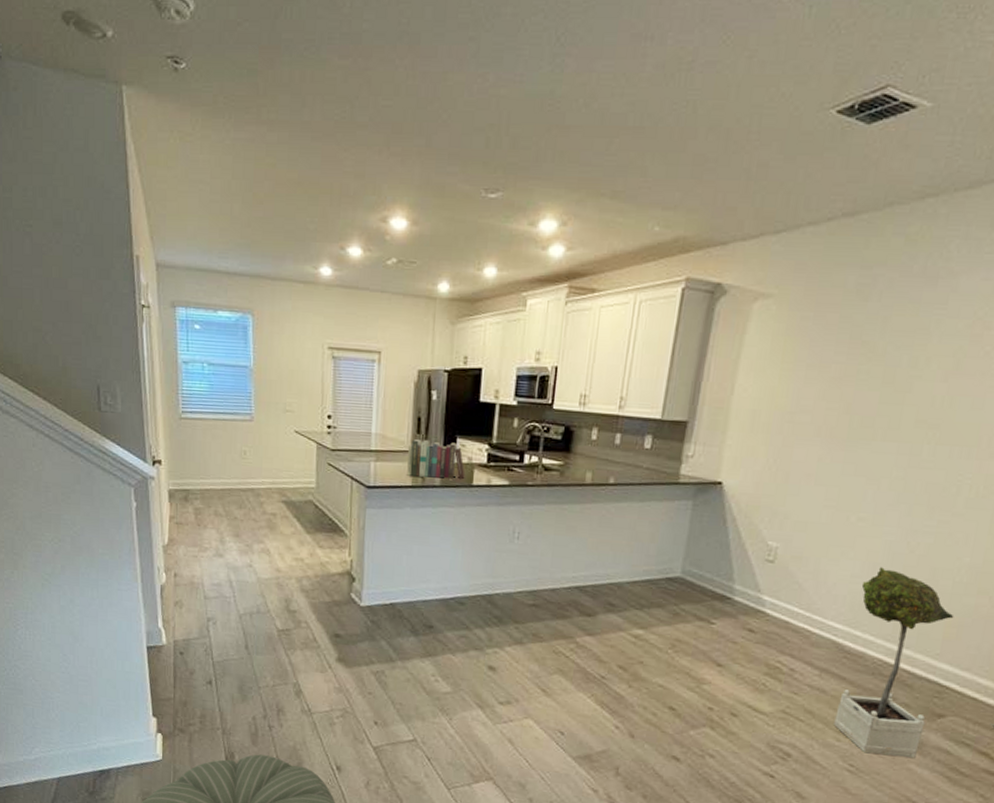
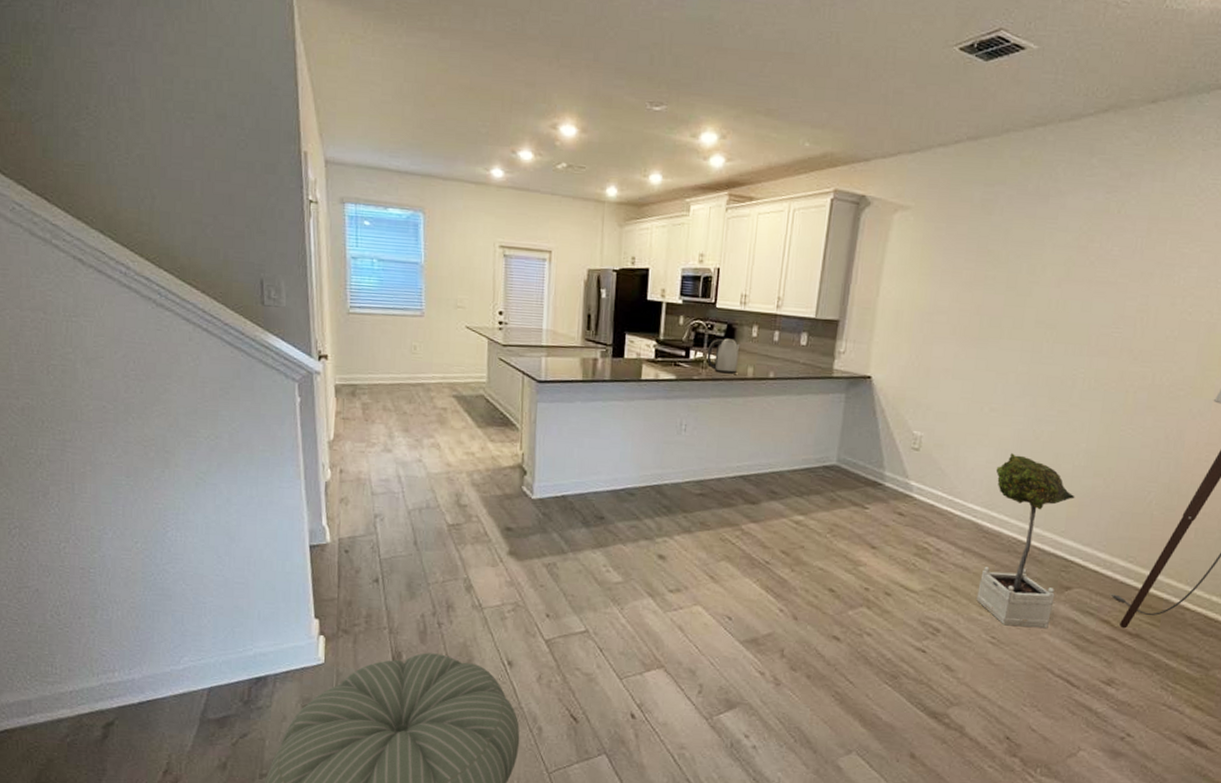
books: present [407,438,465,480] -> none [577,334,634,375]
kettle: none [542,441,579,481] -> present [707,338,741,375]

